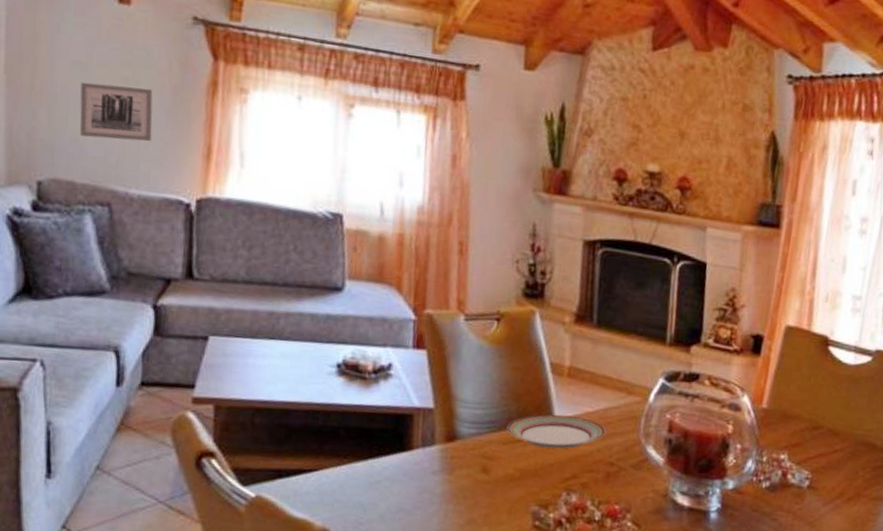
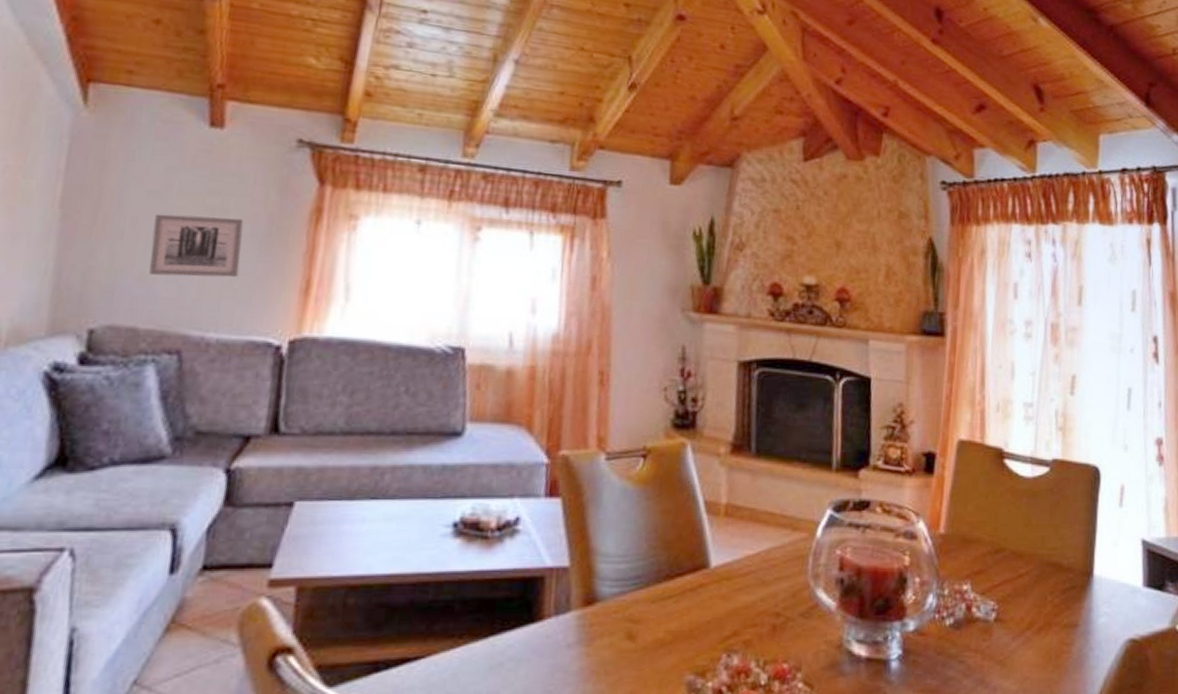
plate: present [507,414,606,449] -> none [656,561,770,602]

